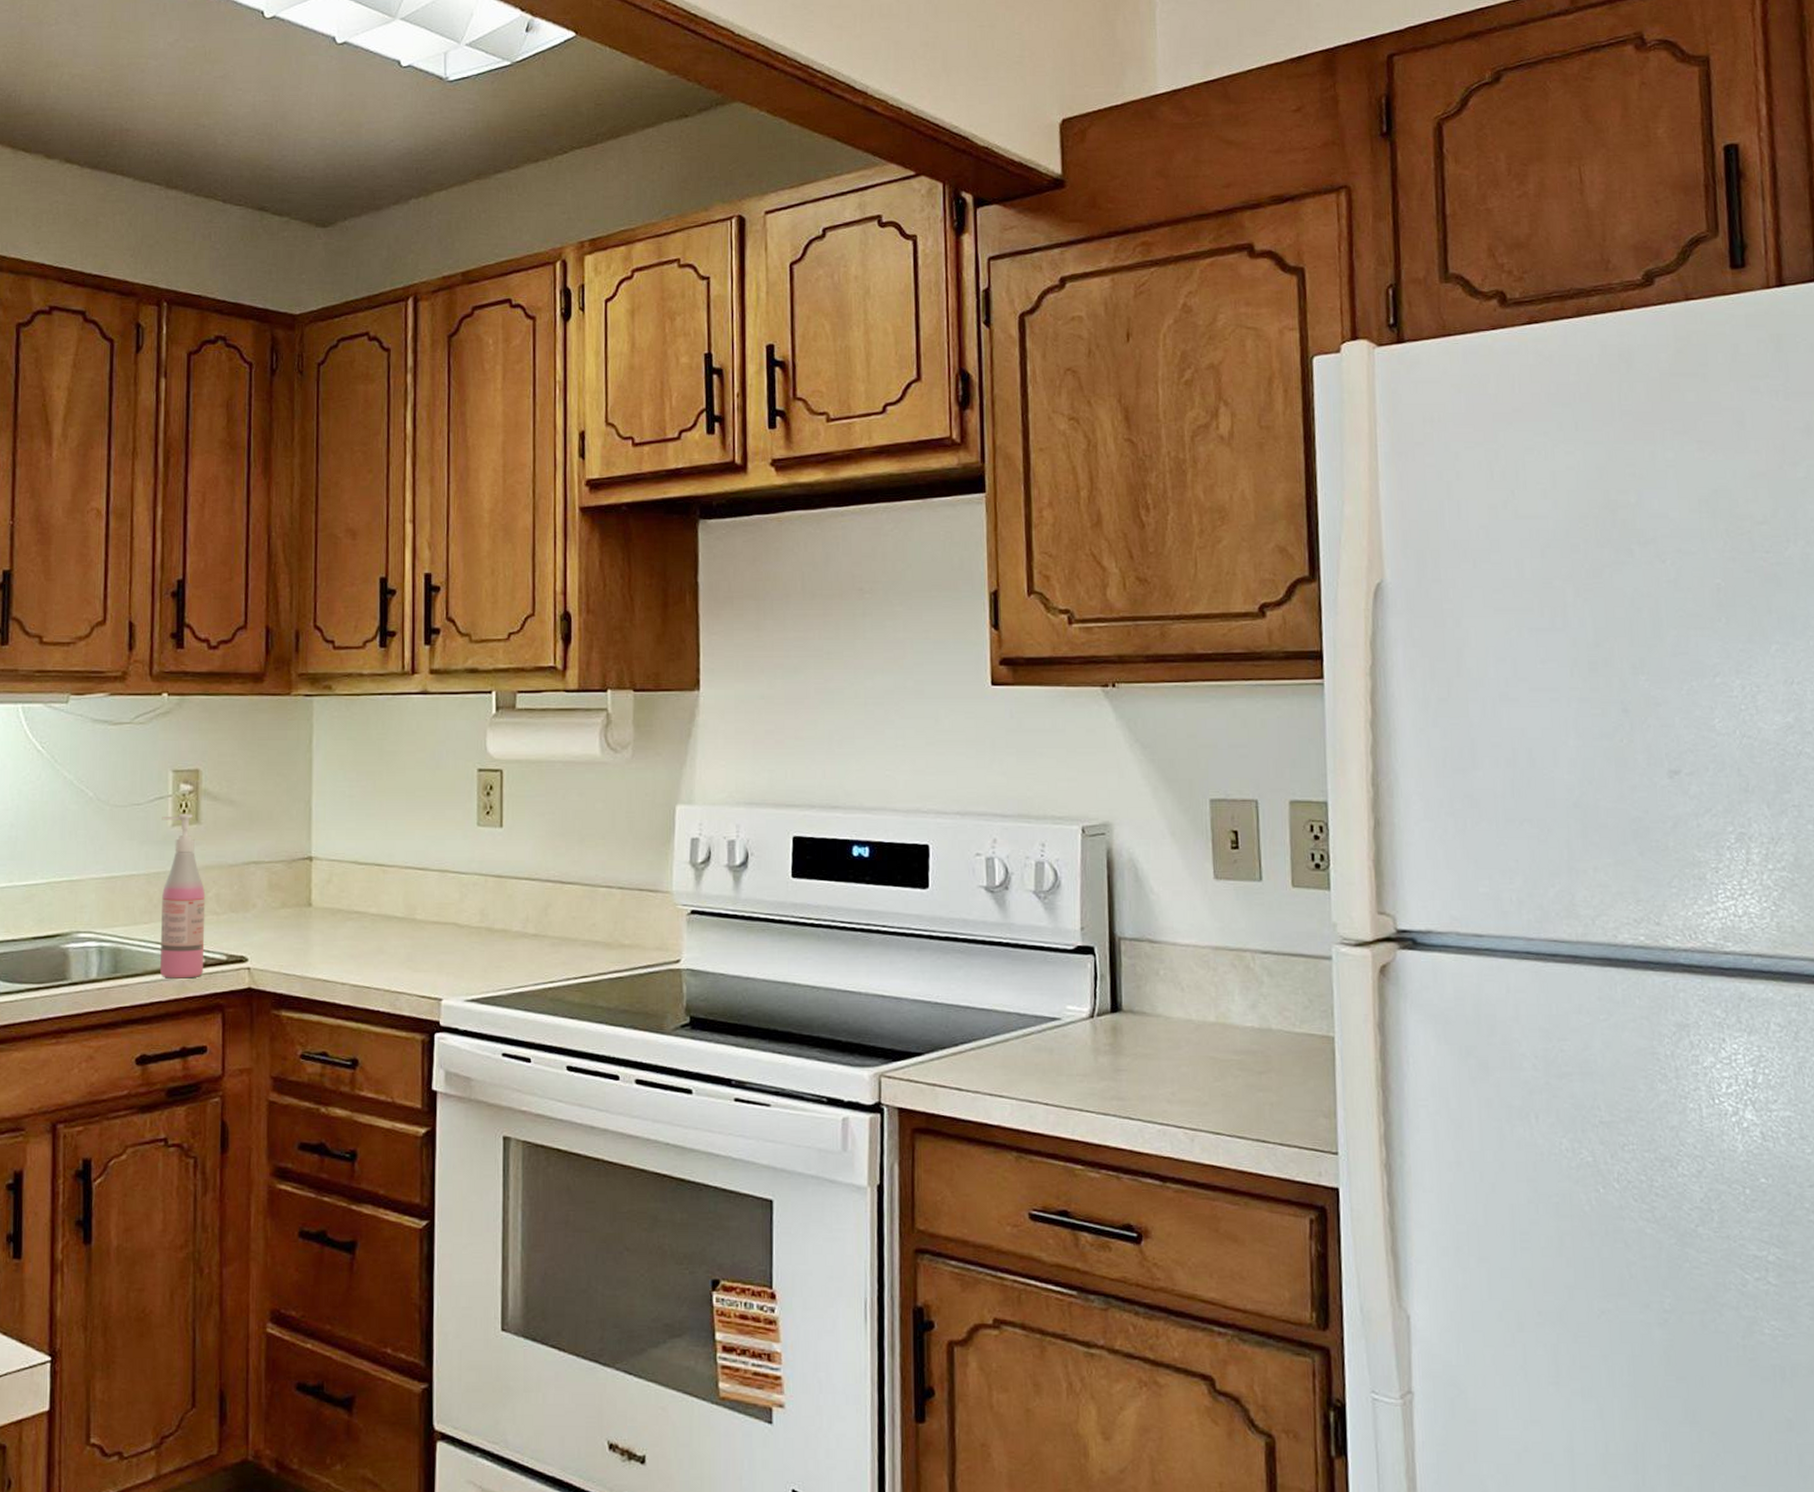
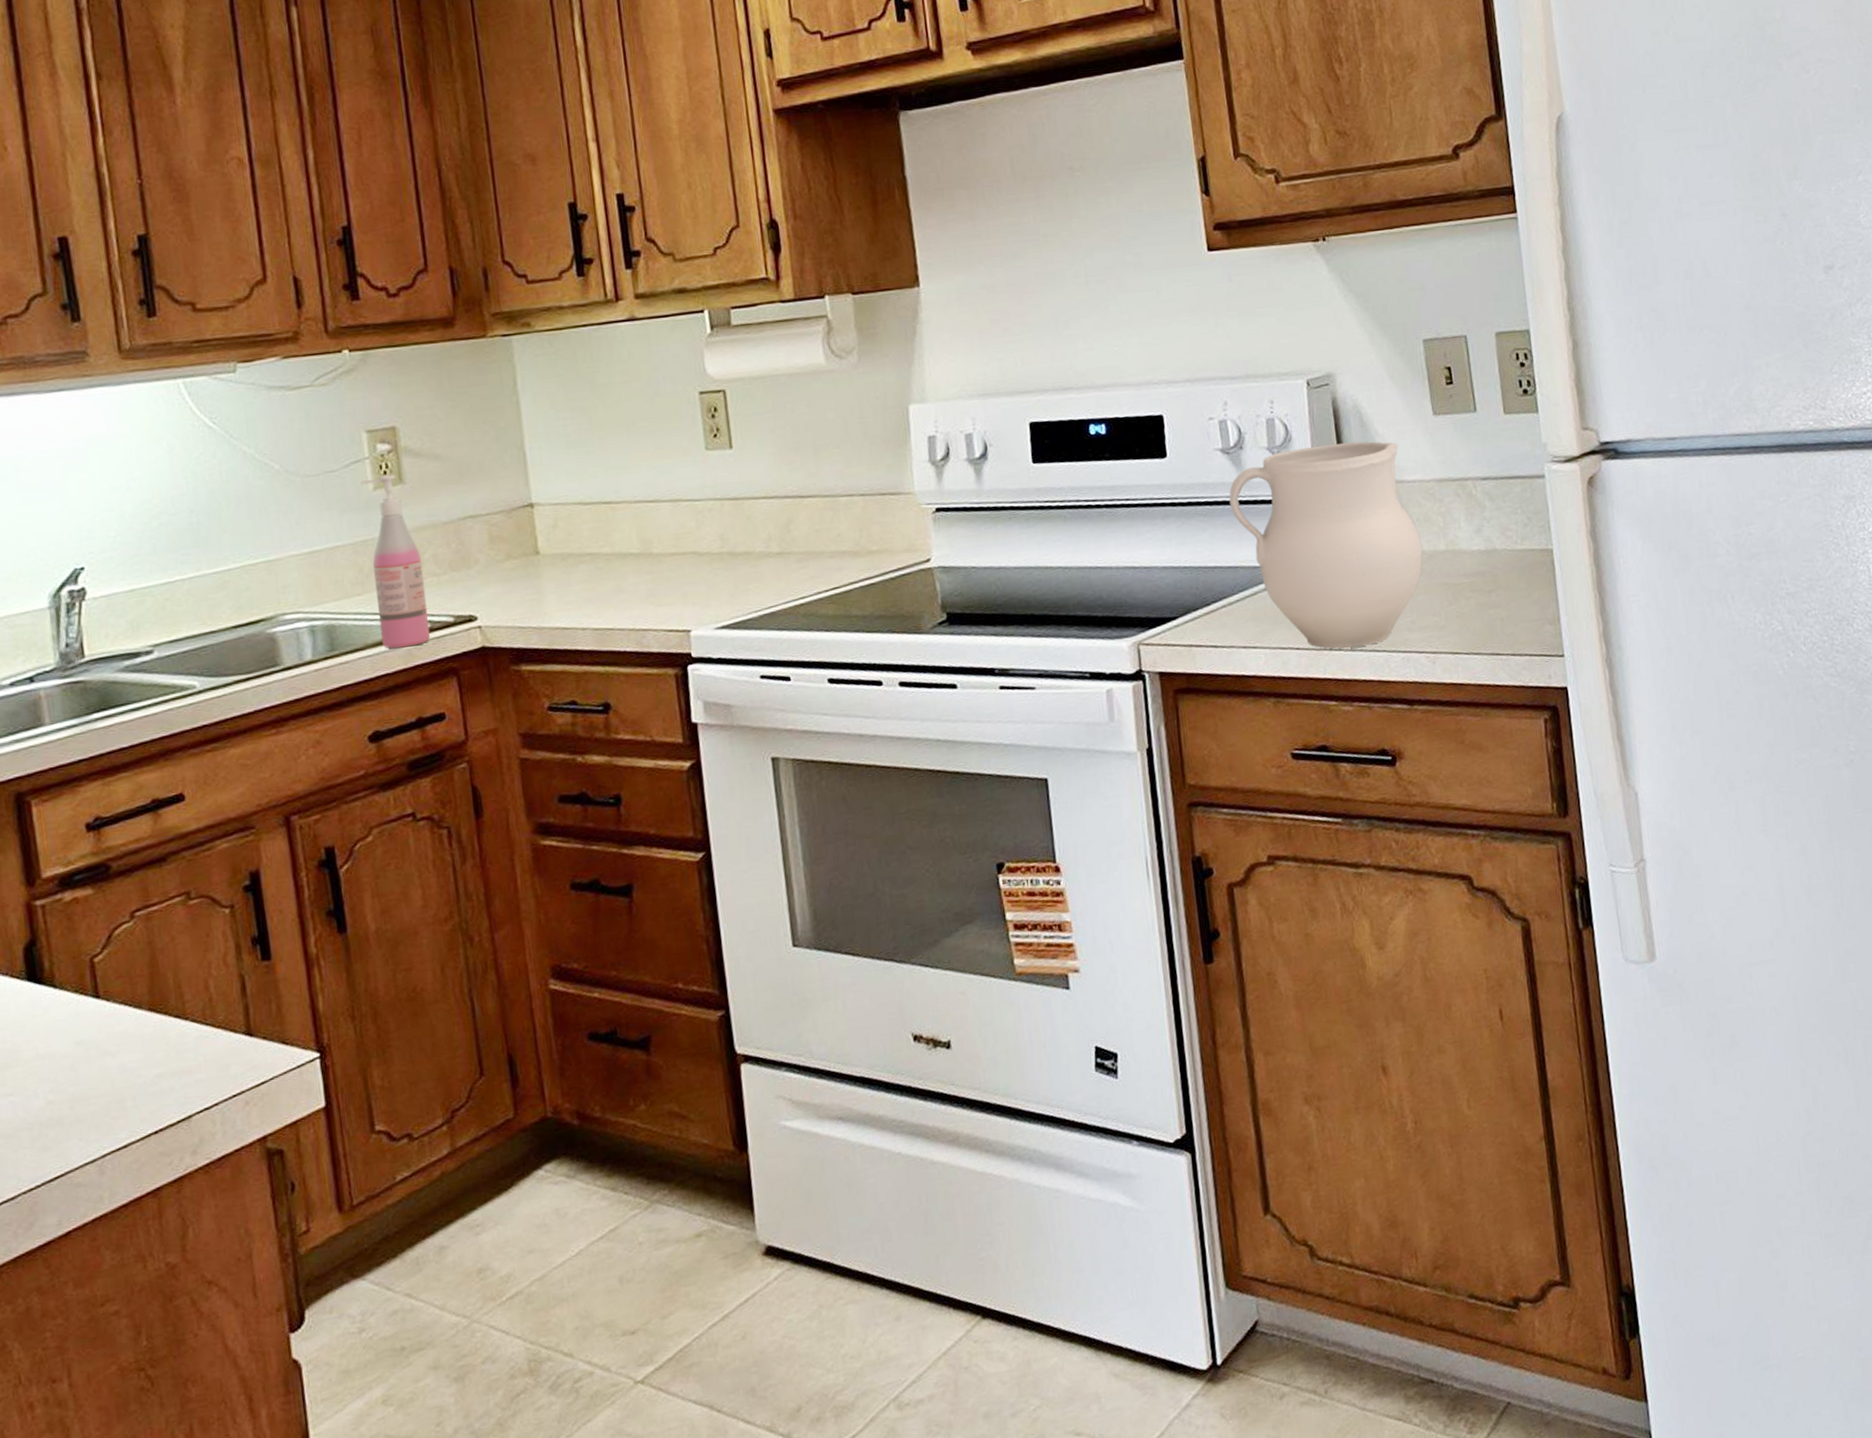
ceramic jug: none [989,895,1191,1112] -> present [1229,441,1423,649]

